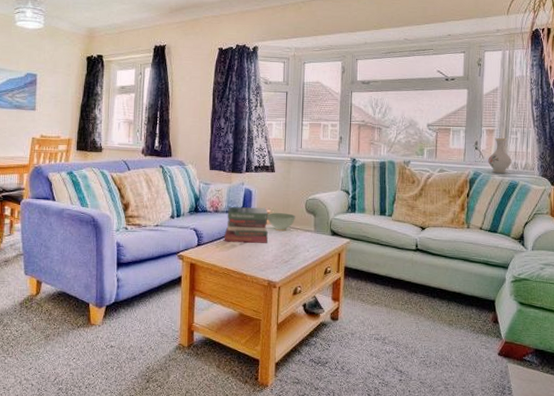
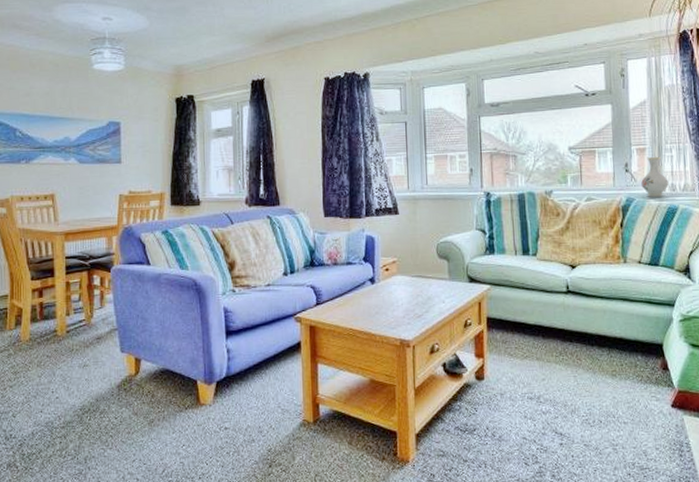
books: present [224,207,268,243] -> none [346,256,396,298]
bowl: present [267,213,295,232] -> none [394,260,426,282]

